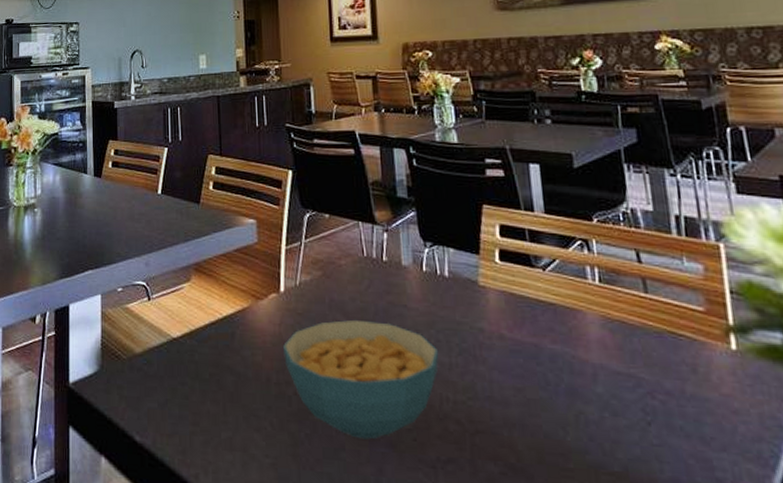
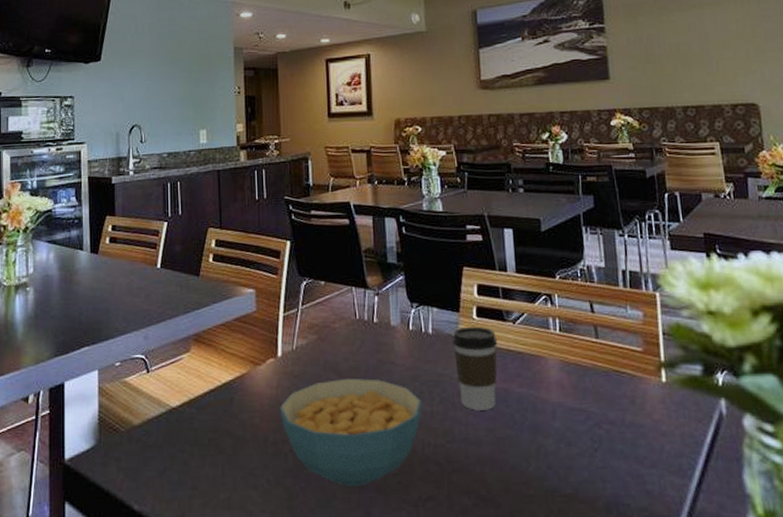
coffee cup: none [472,271,525,367] -> present [452,326,497,411]

